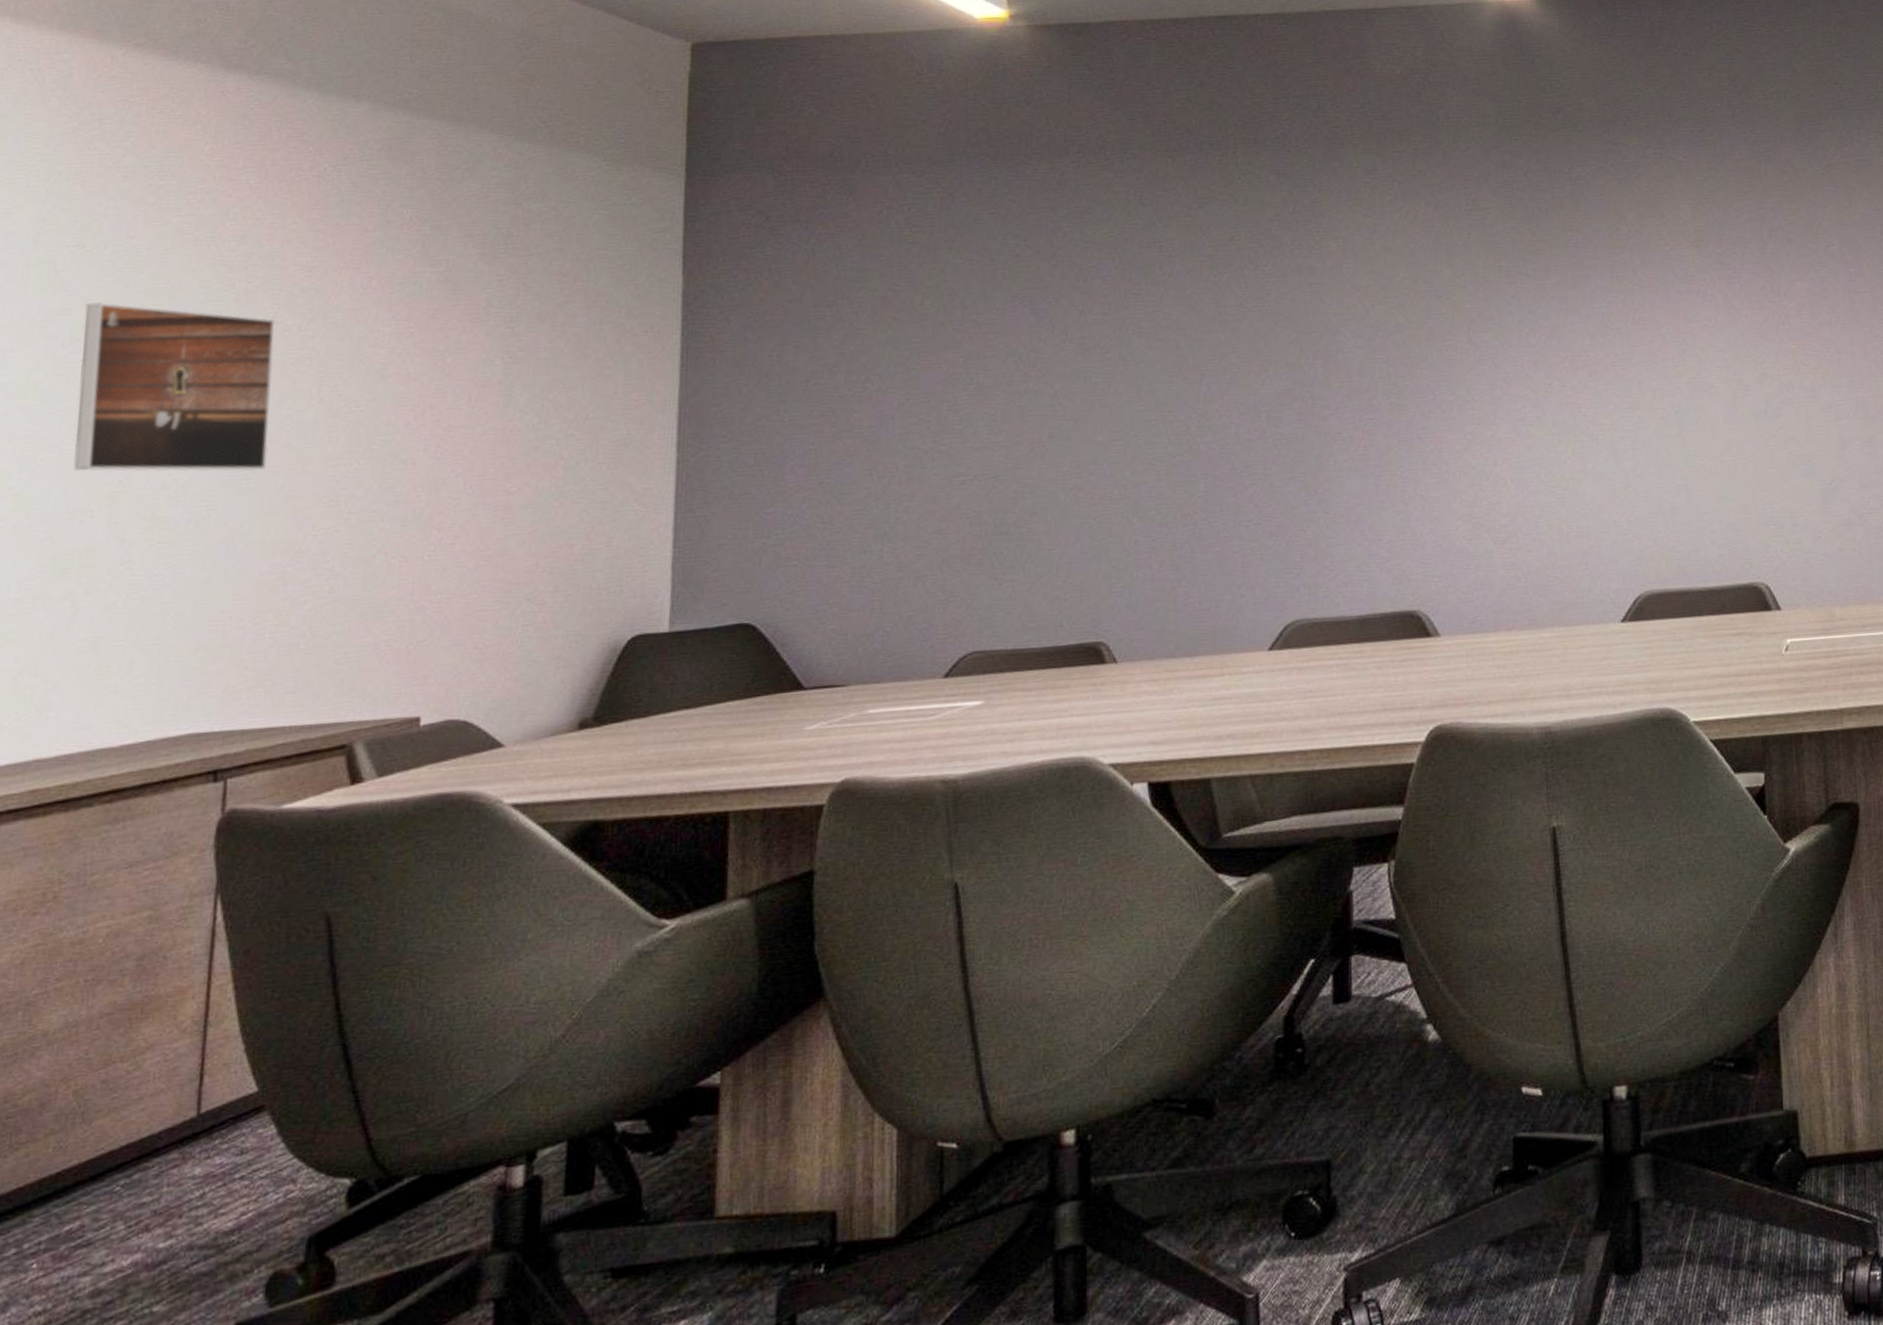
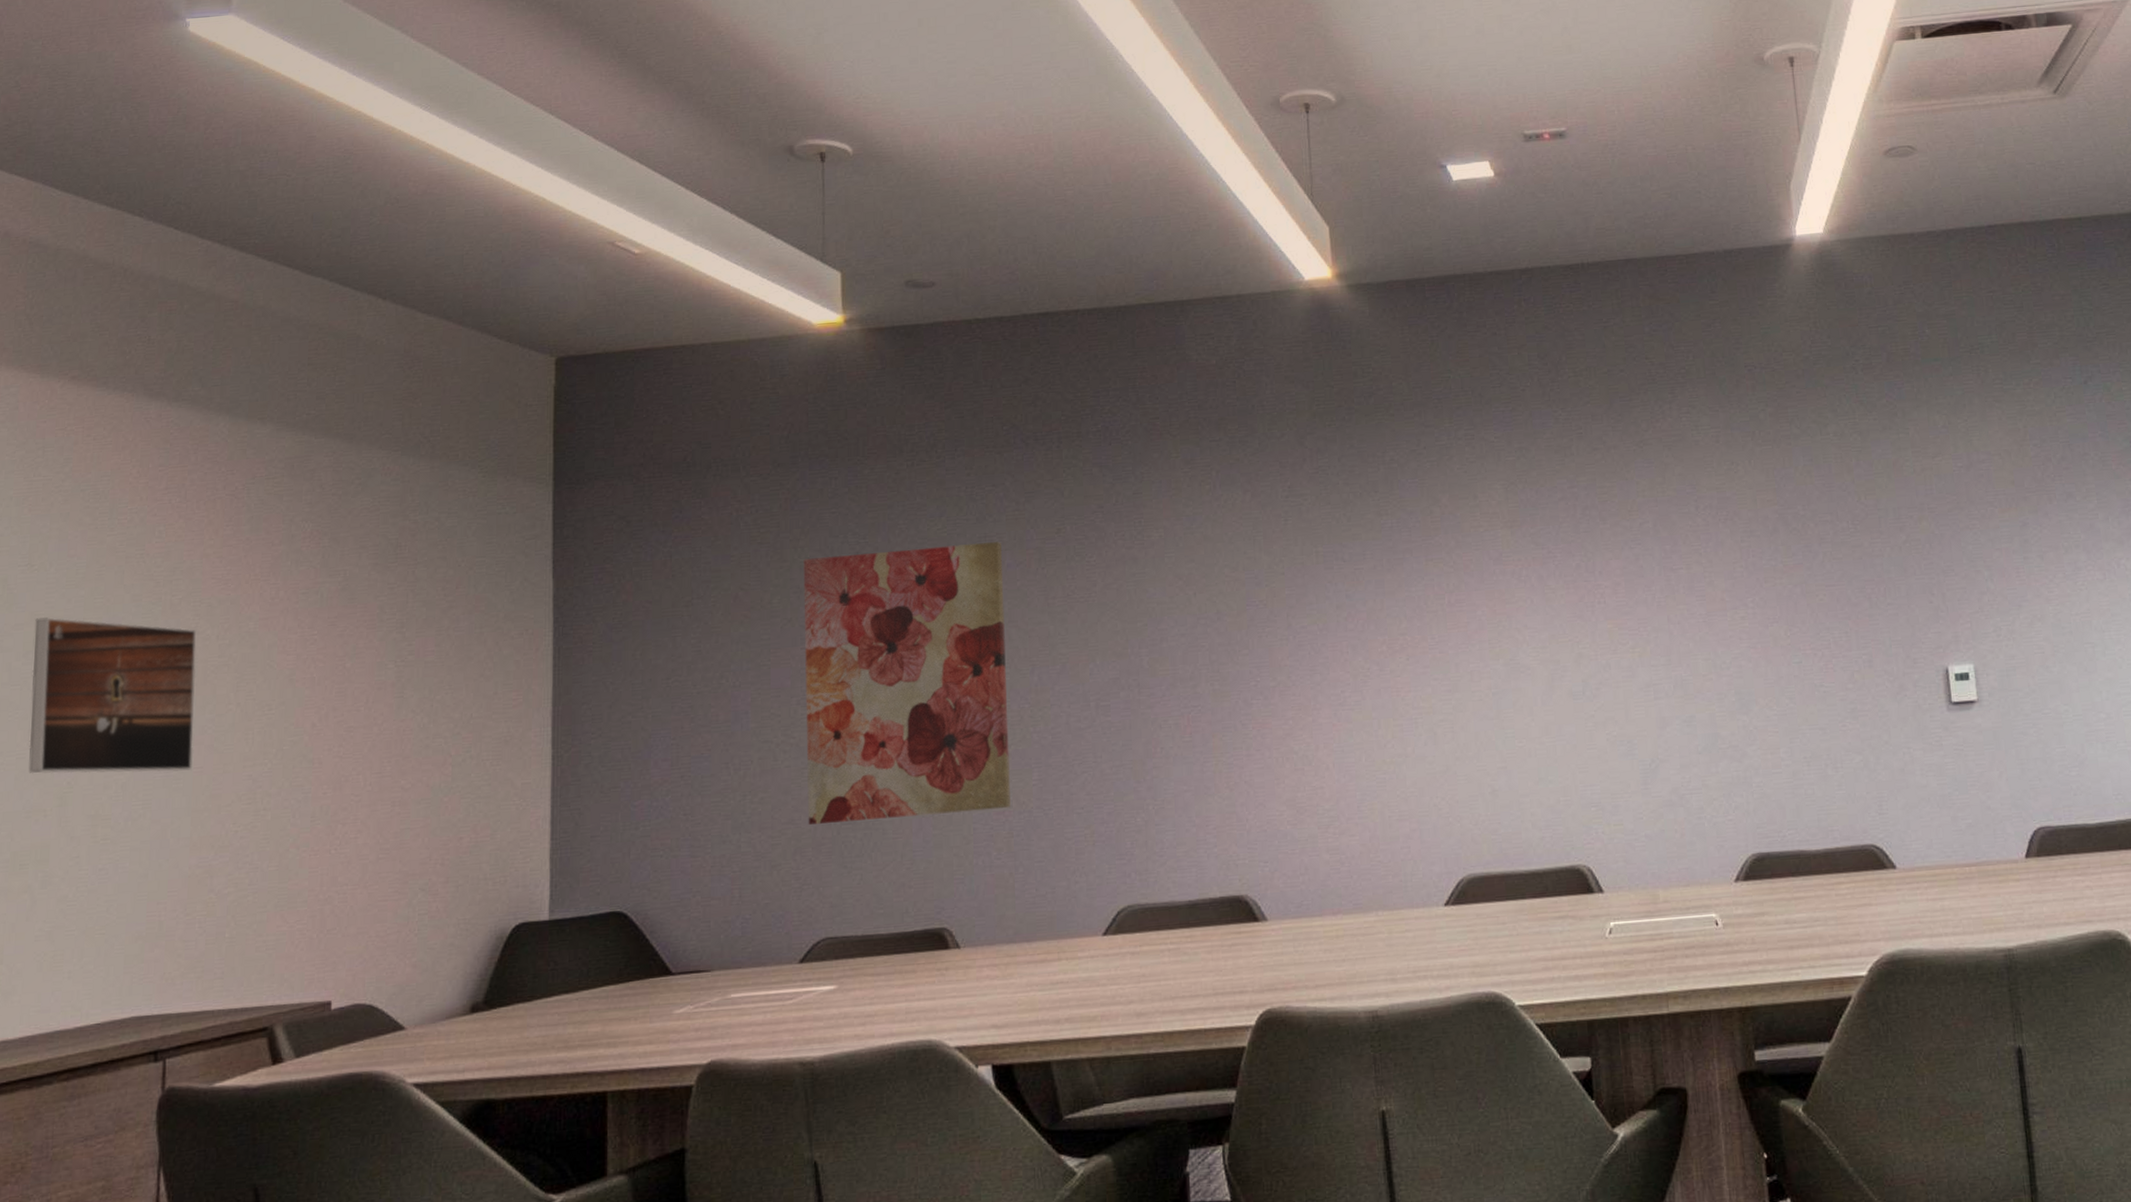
wall art: none [956,248,1174,535] -> present [803,542,1010,825]

